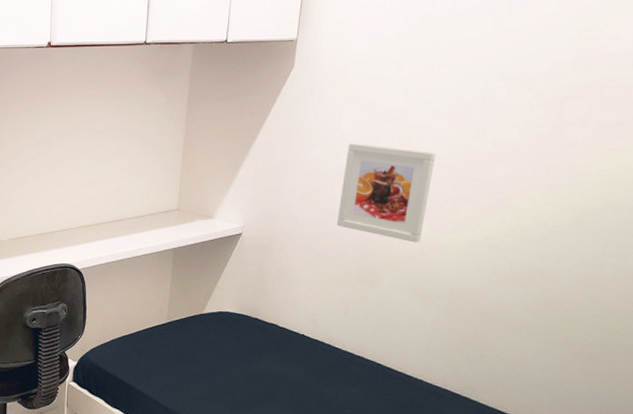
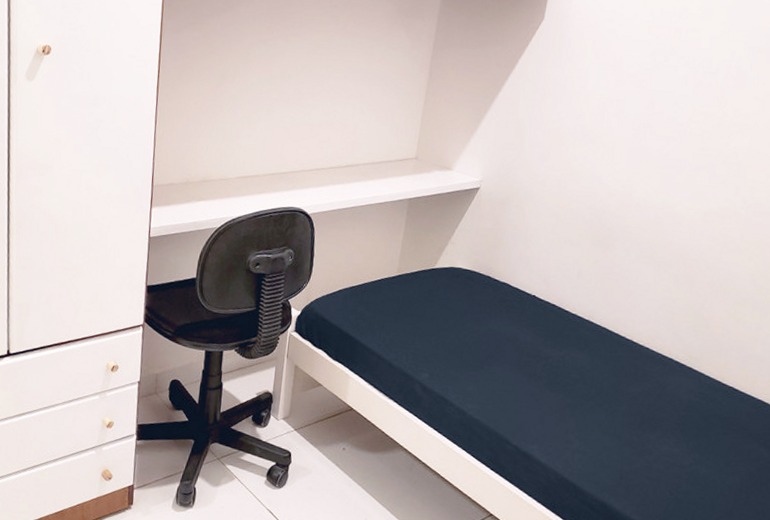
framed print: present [336,142,435,243] -> none [575,102,678,209]

